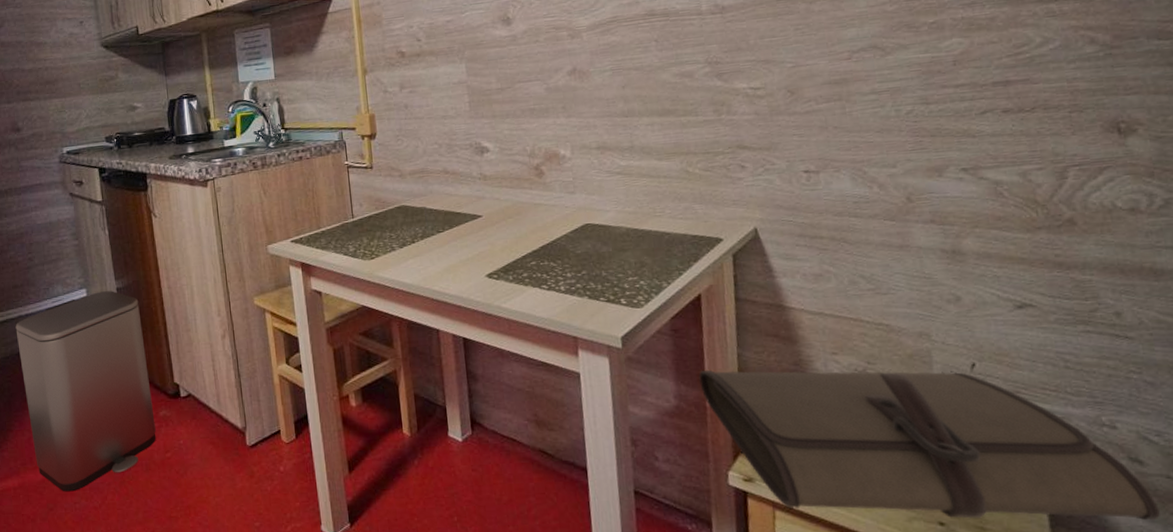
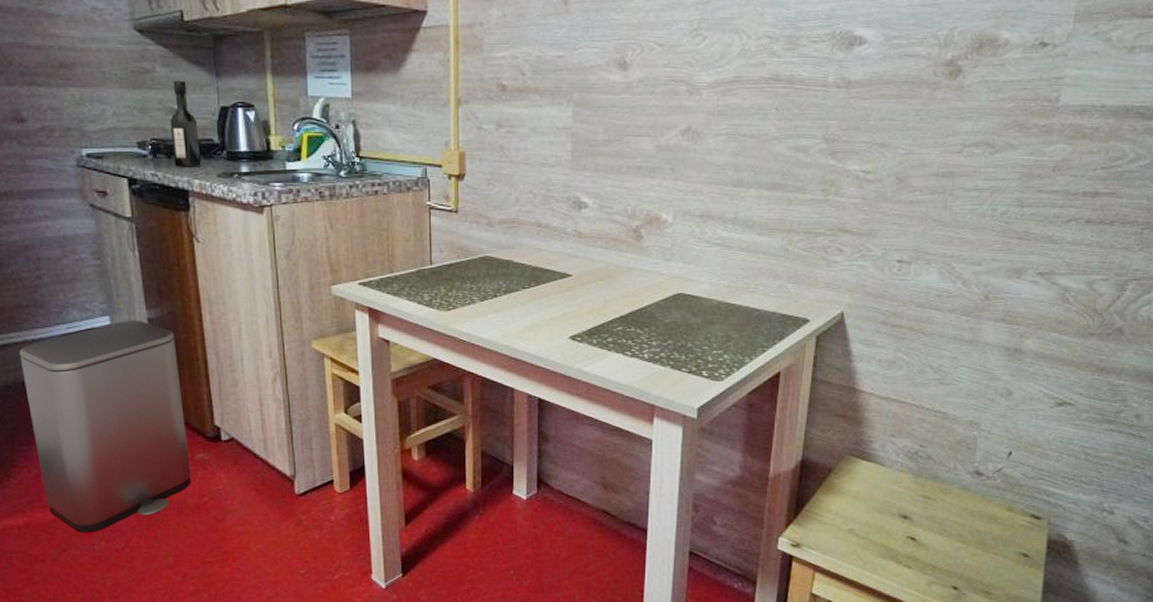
bottle: none [130,82,155,155] -> present [170,80,201,167]
tool roll: present [699,370,1161,521] -> none [766,444,1131,590]

